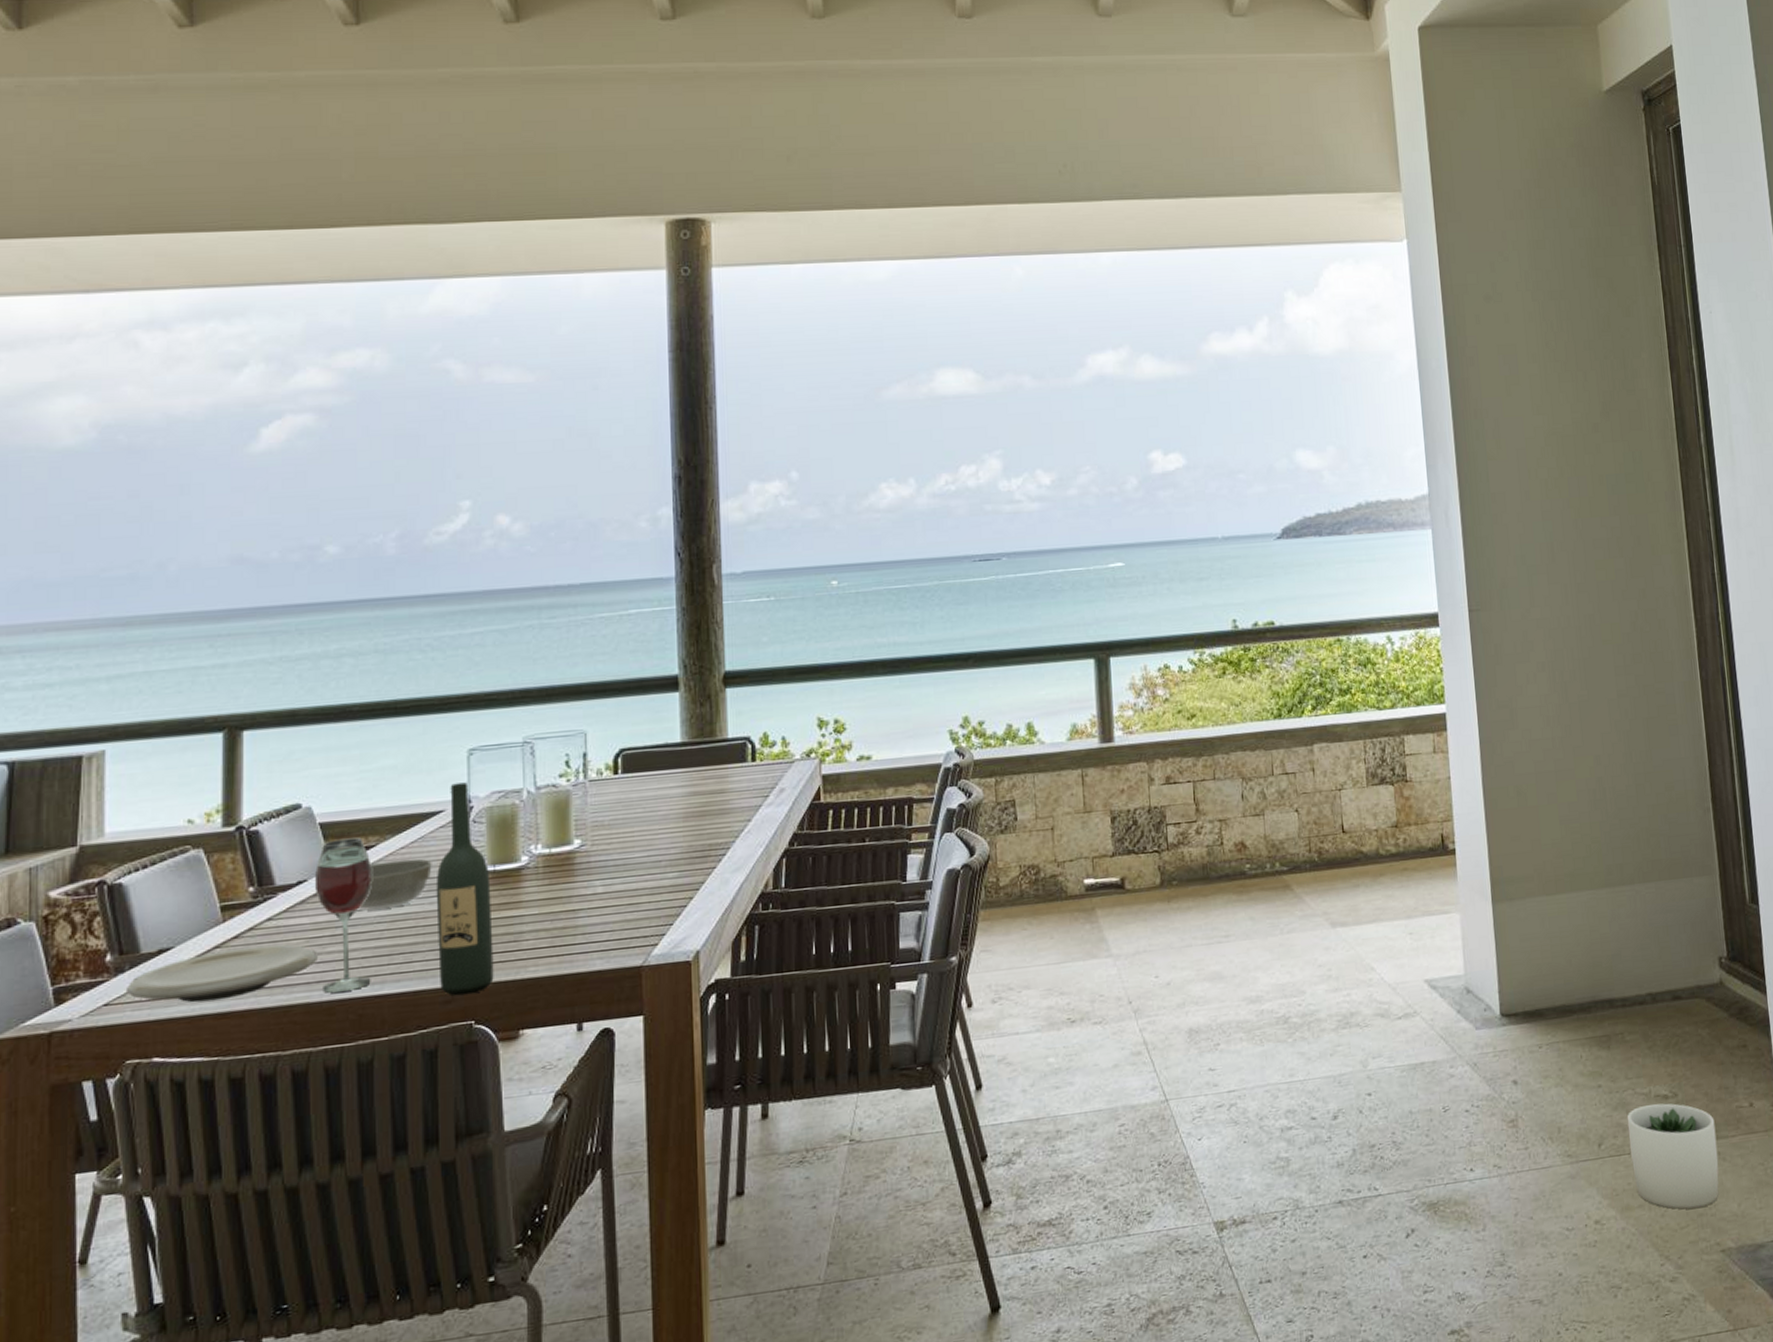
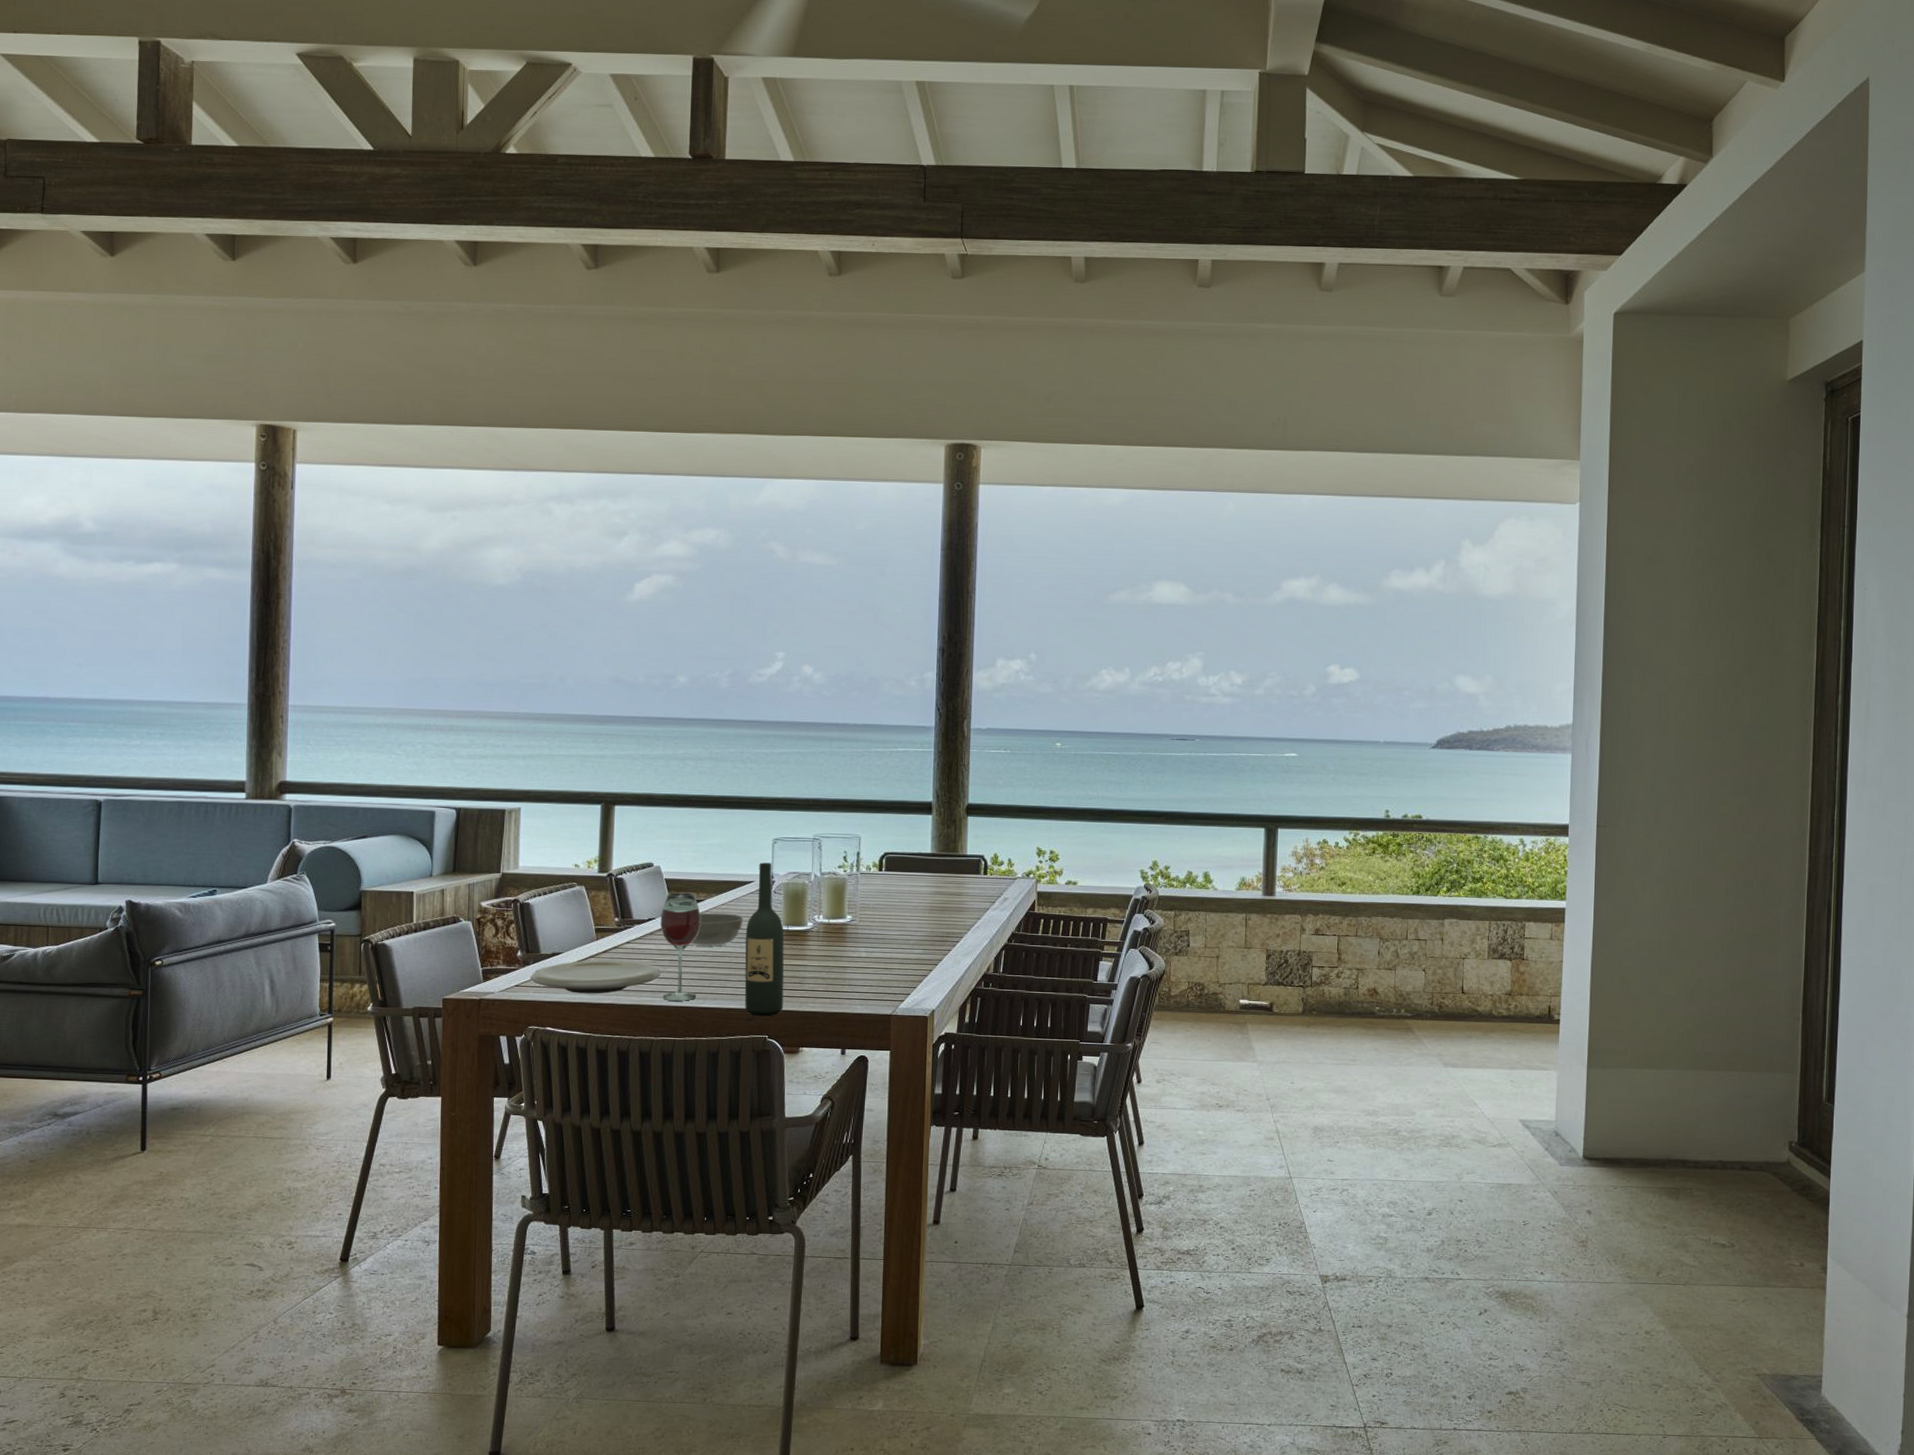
planter: present [1627,1103,1719,1210] -> none [1684,1249,1766,1338]

